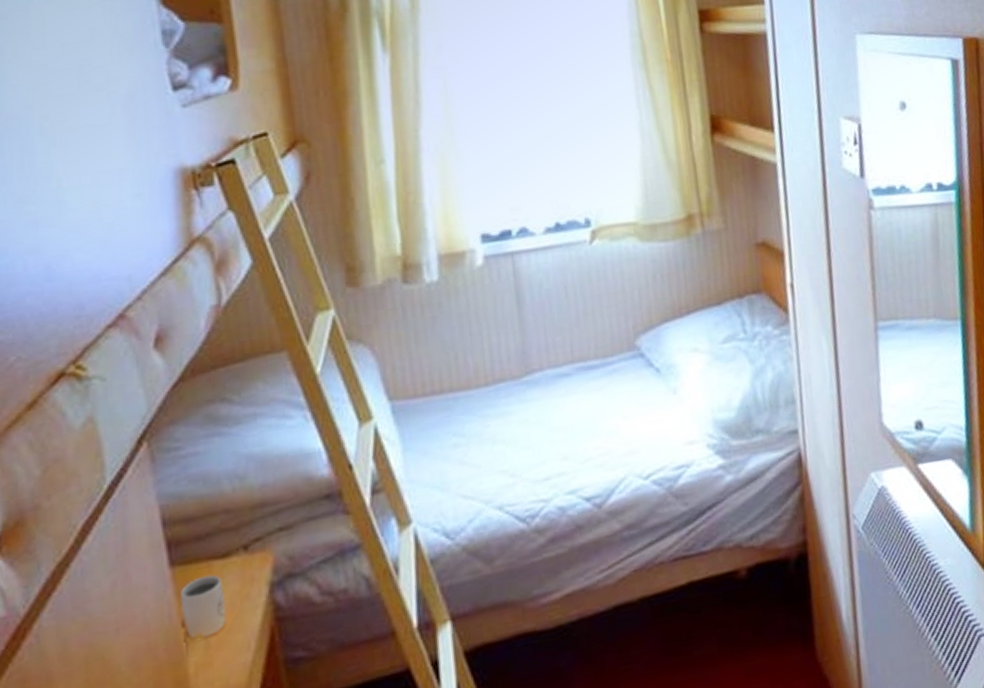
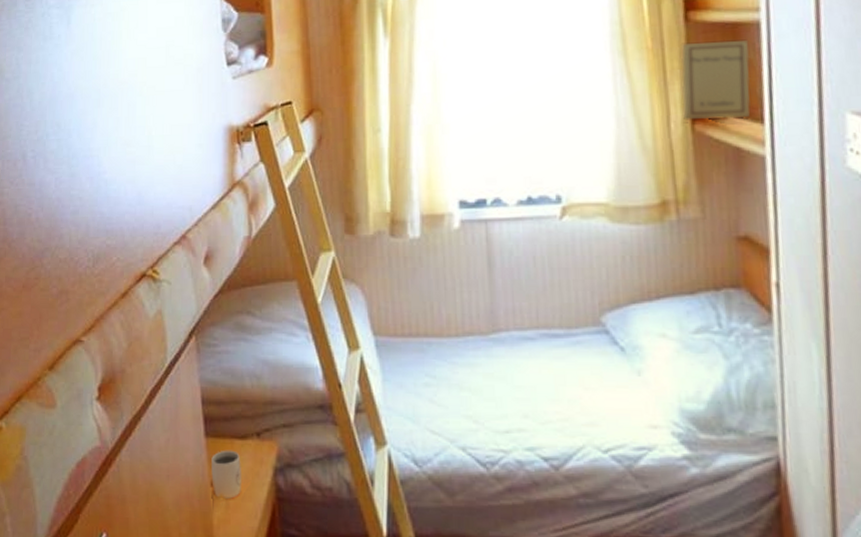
book: none [697,50,763,132] -> present [680,39,751,121]

